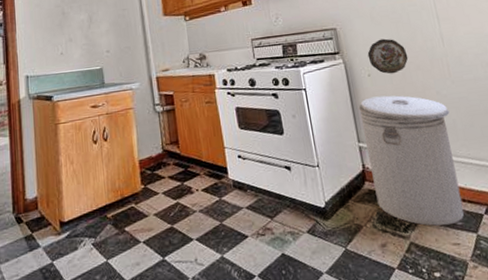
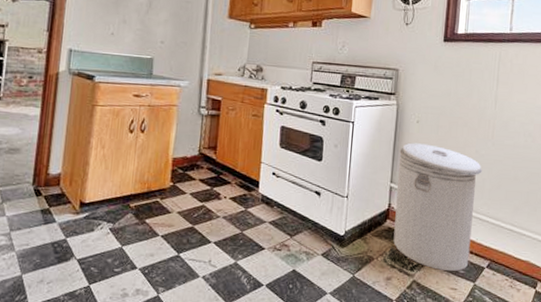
decorative plate: present [367,38,409,74] -> none [421,89,460,125]

